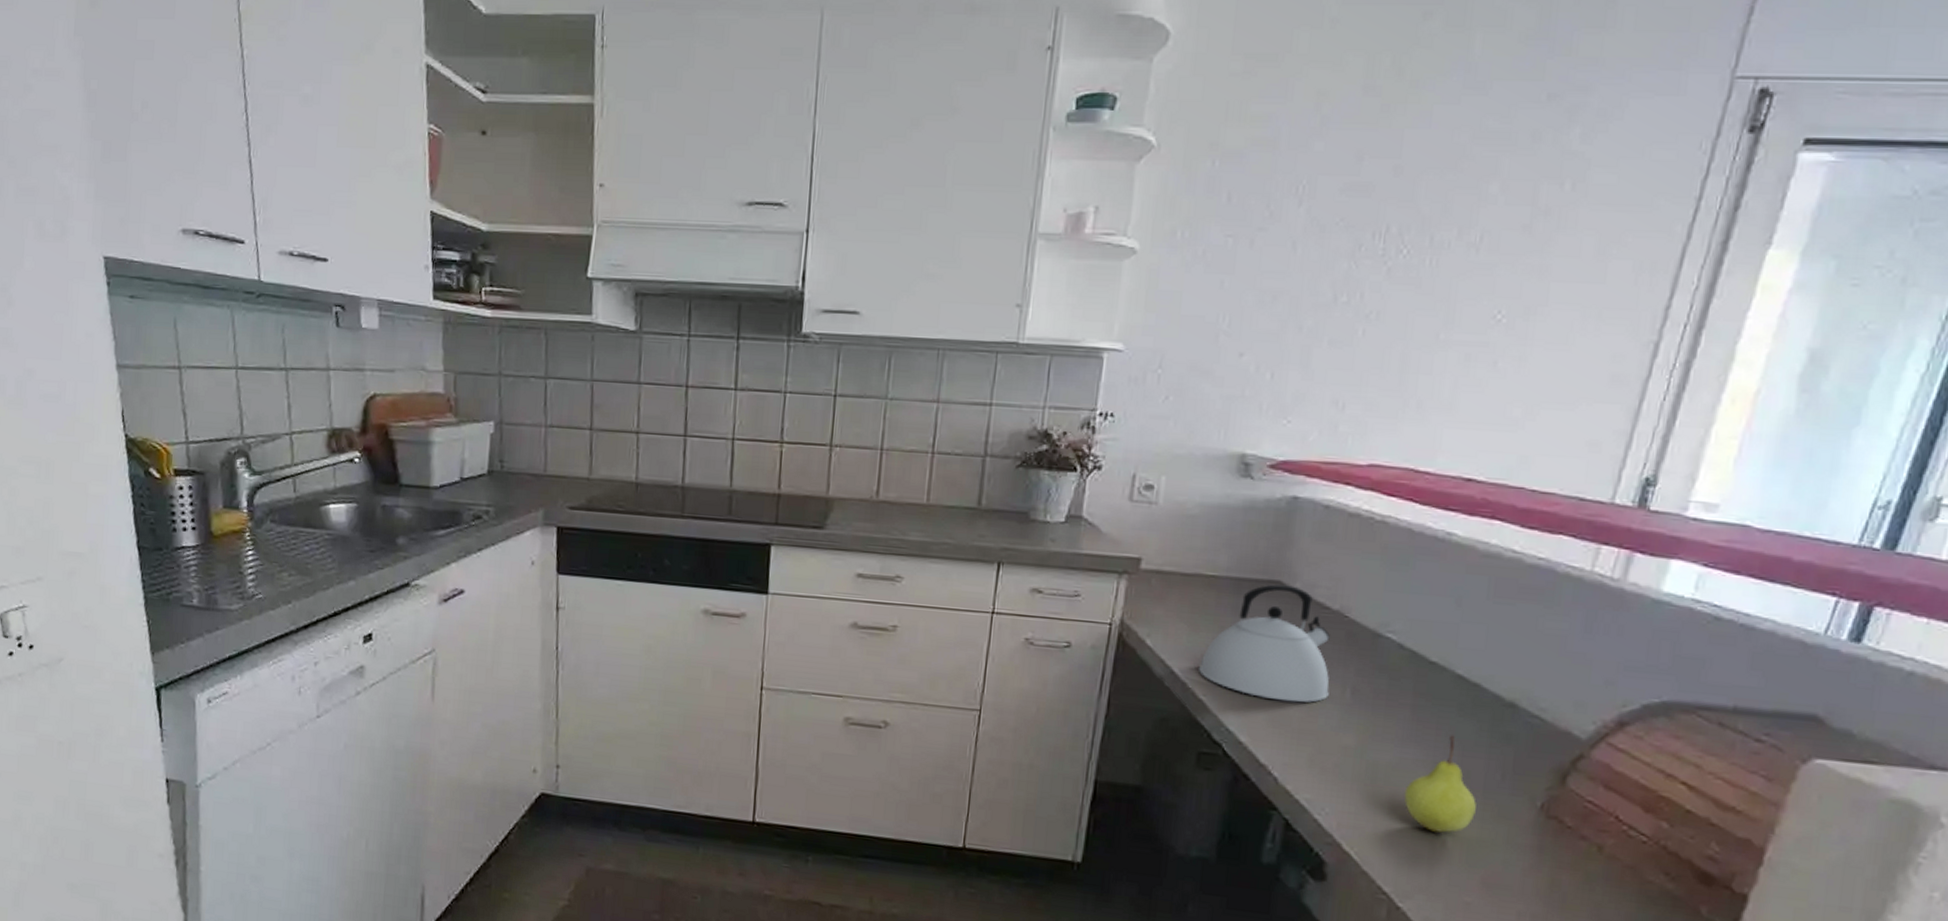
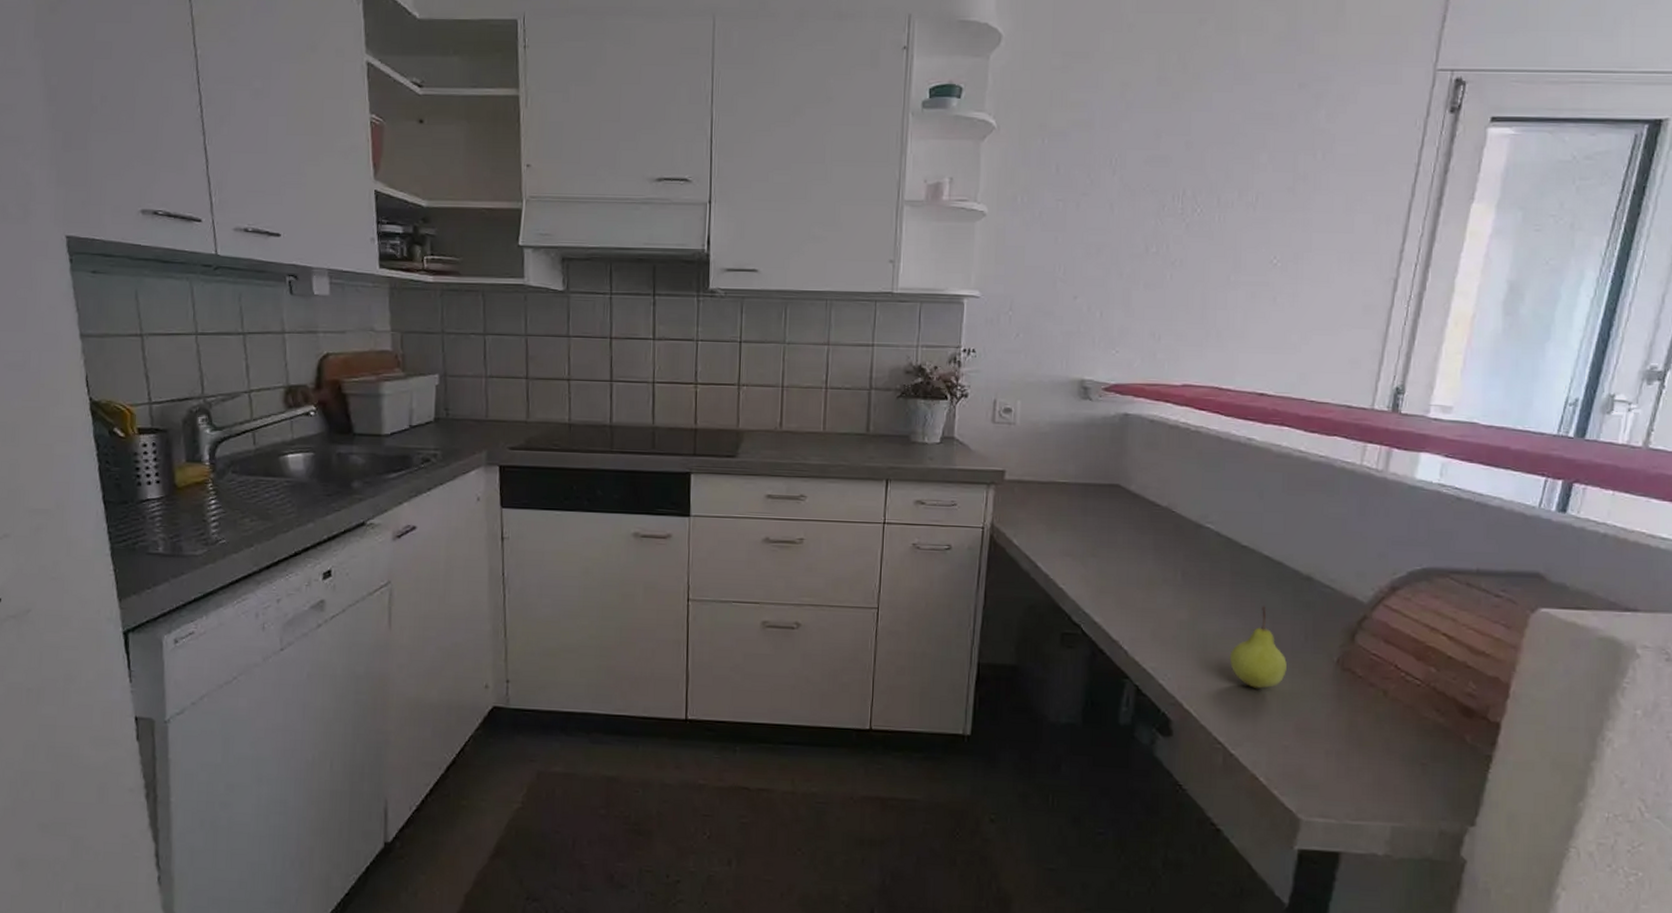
kettle: present [1198,584,1330,703] -> none [1057,487,1164,586]

